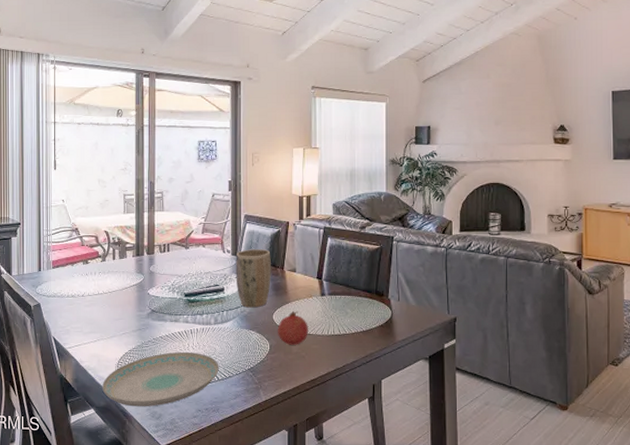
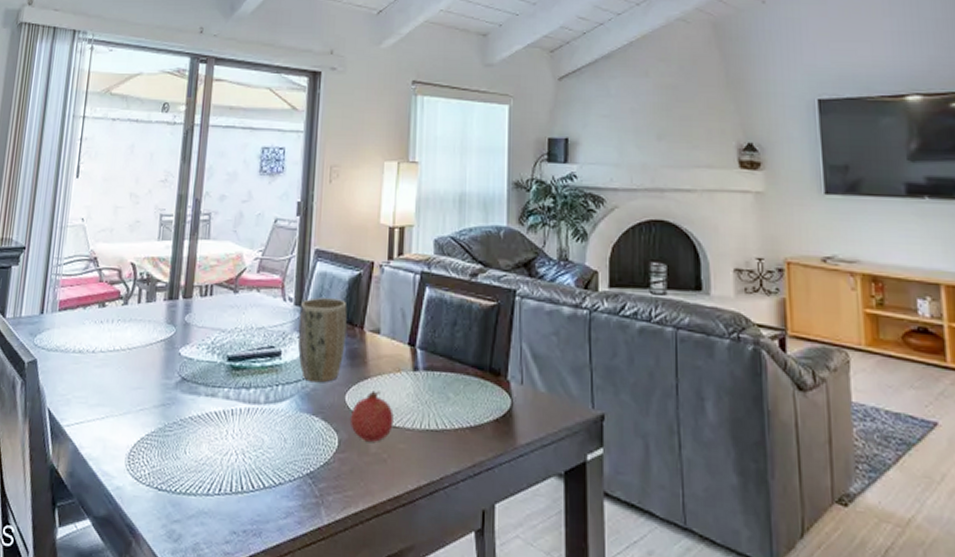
plate: present [102,351,219,407] -> none [104,441,267,522]

